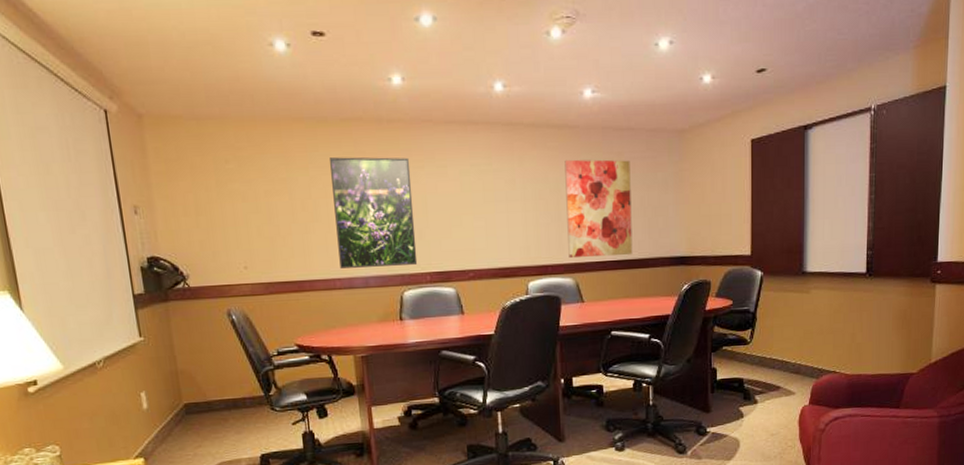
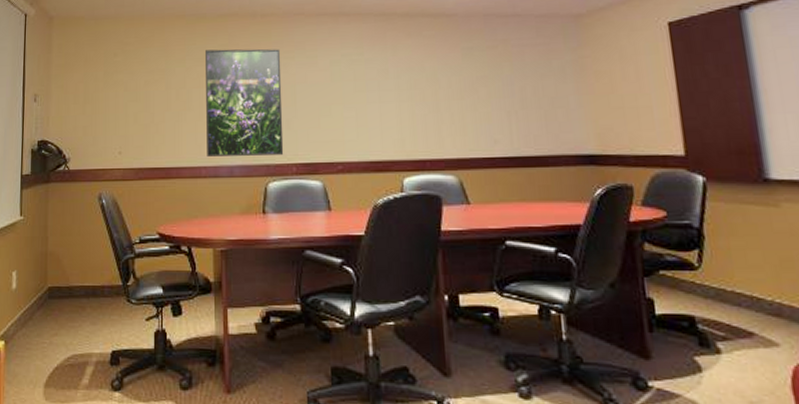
wall art: present [564,159,633,259] -> none [442,47,528,153]

